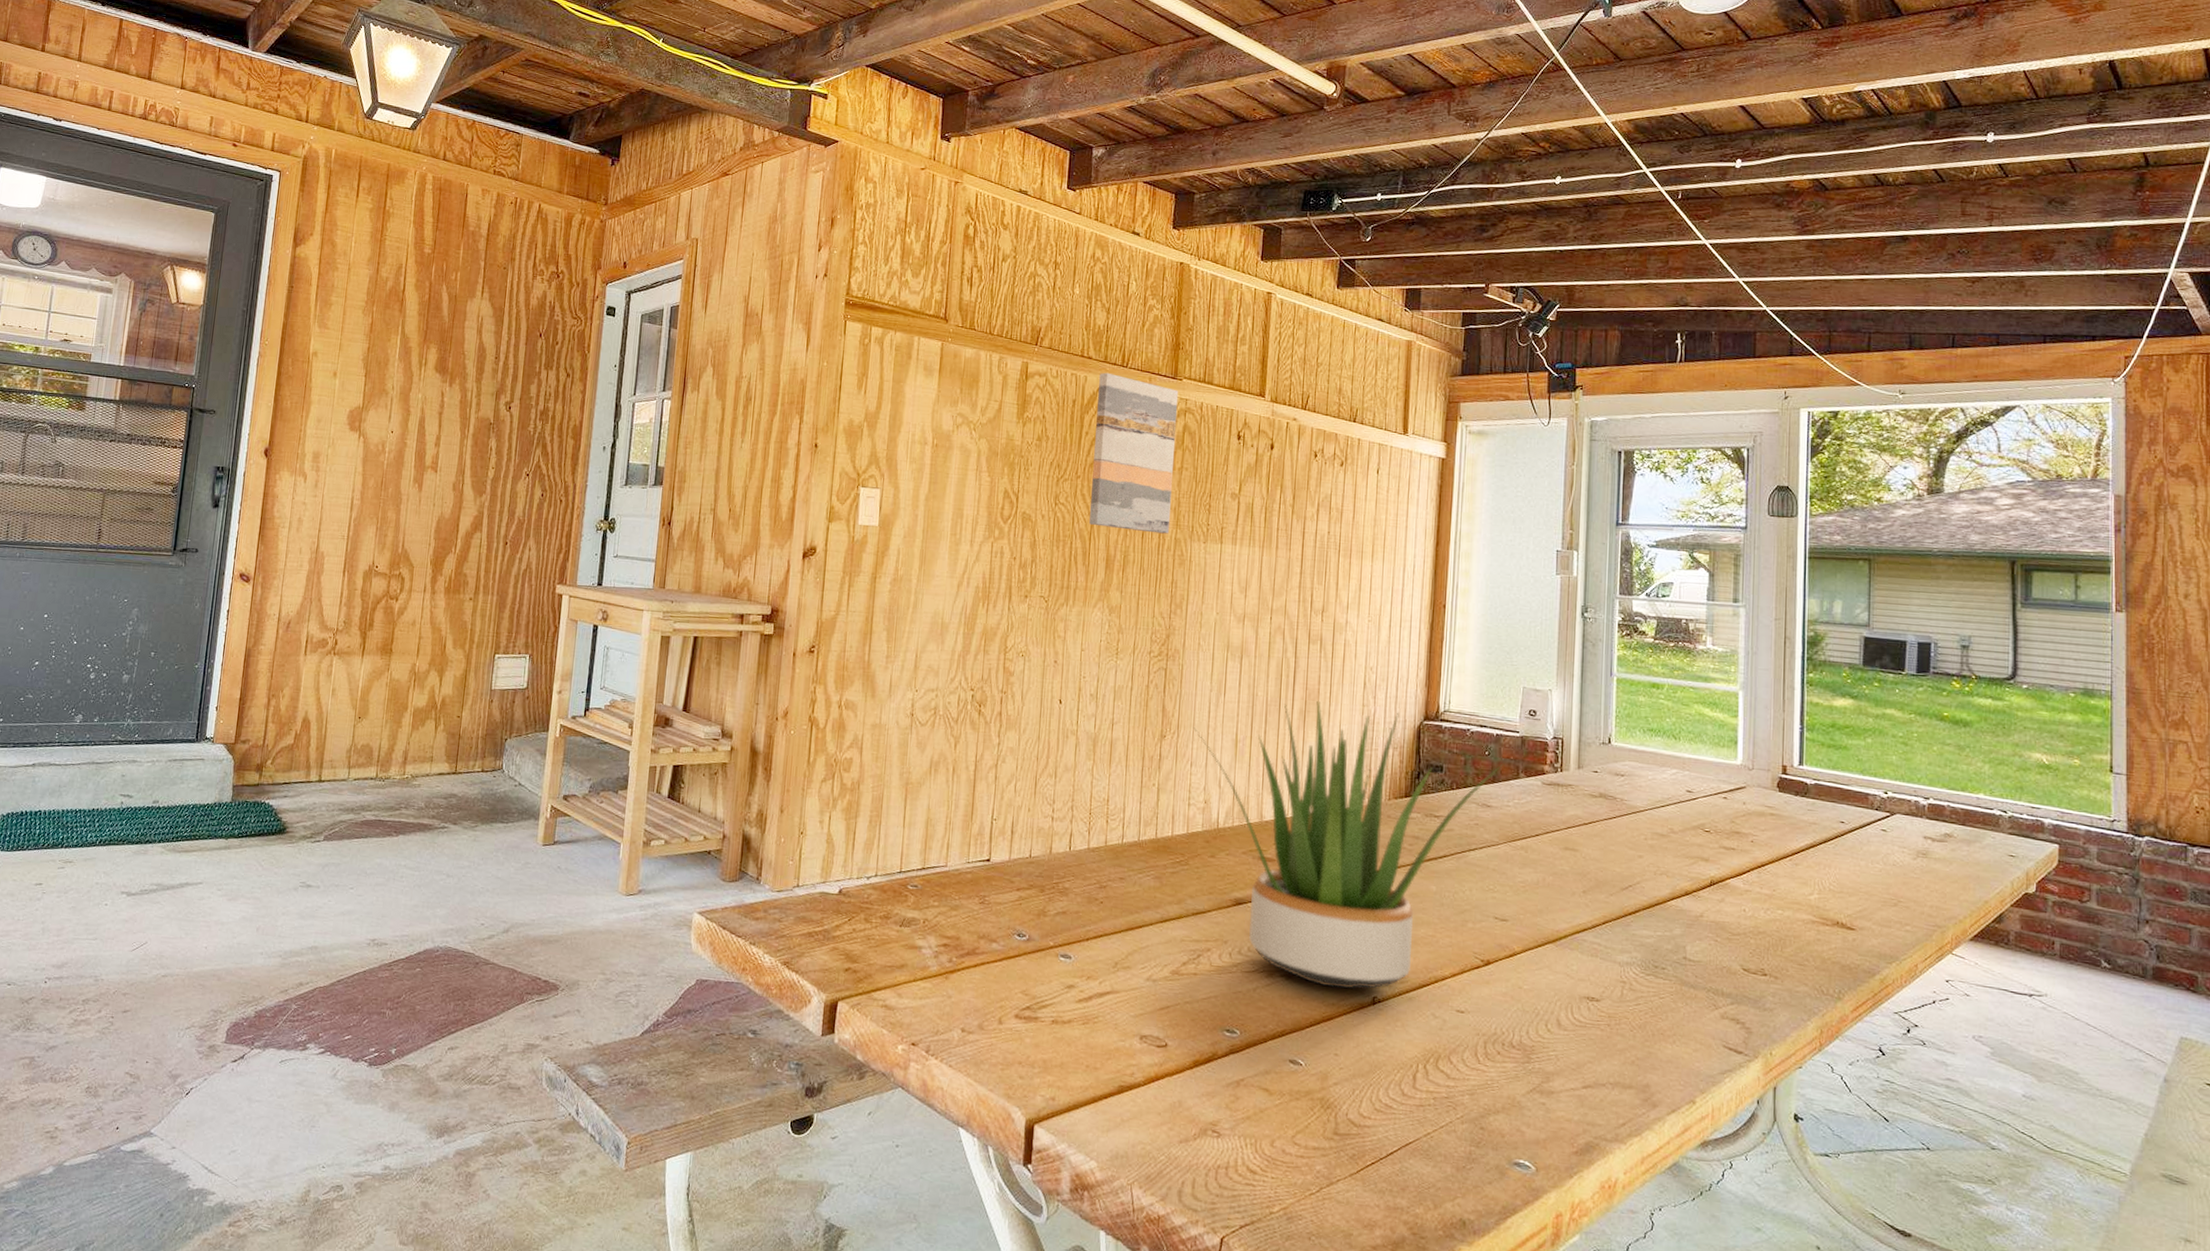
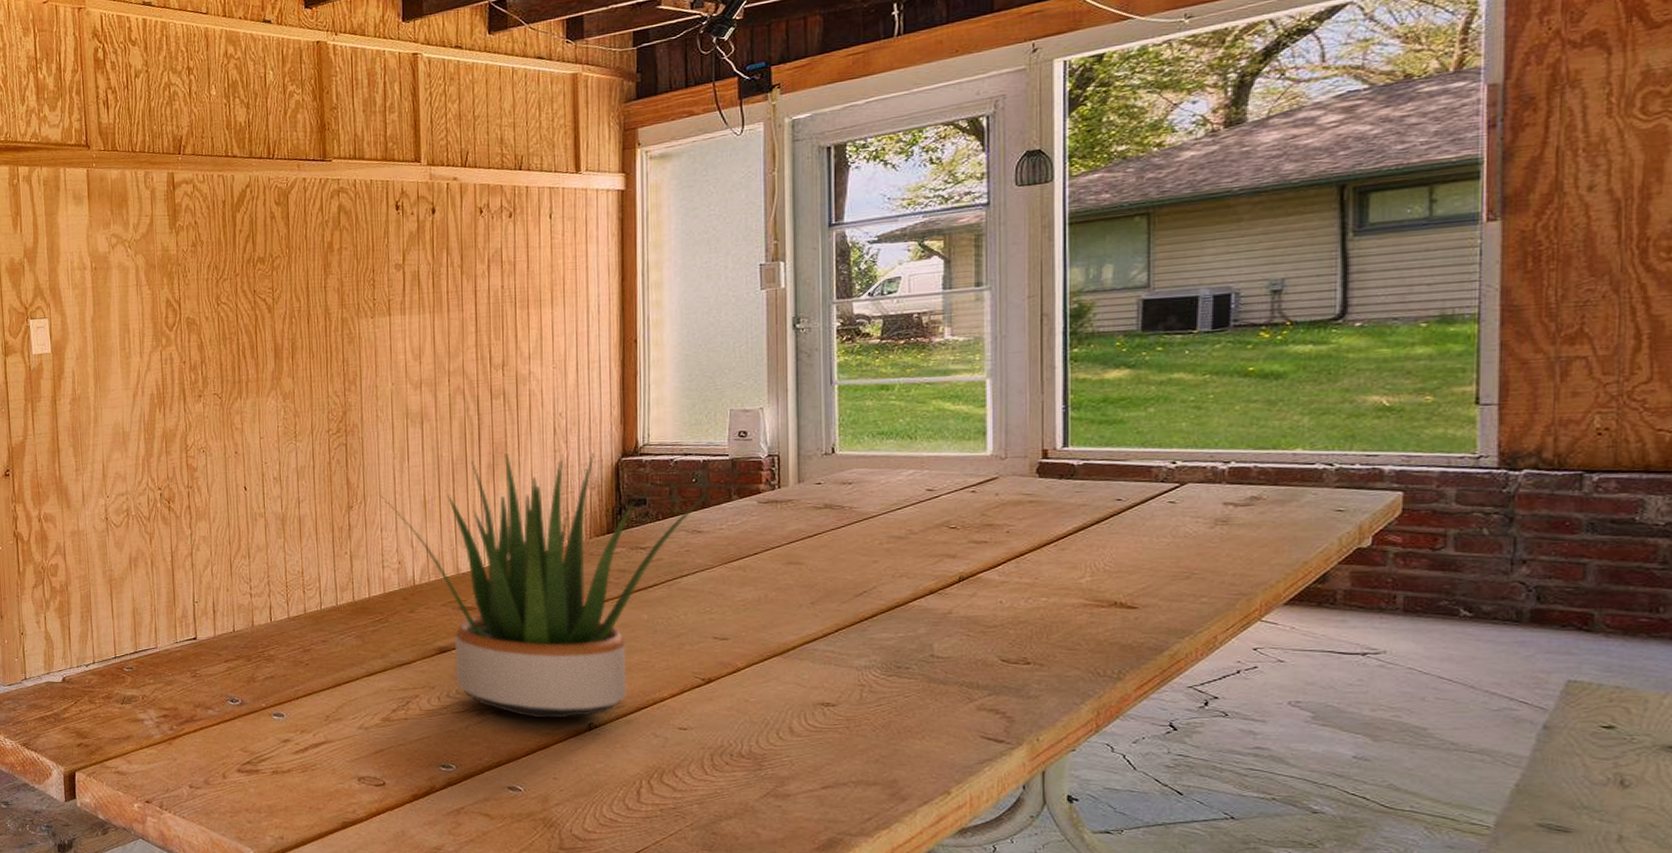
wall art: present [1089,372,1179,534] -> none [247,167,334,319]

